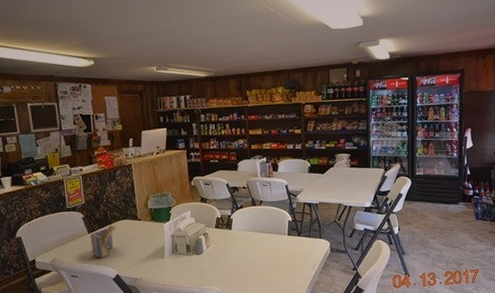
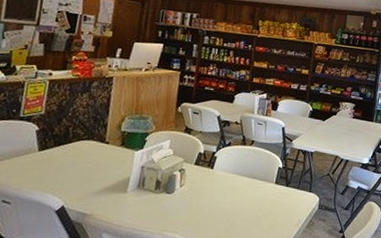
napkin holder: present [90,223,116,259] -> none [37,142,77,184]

